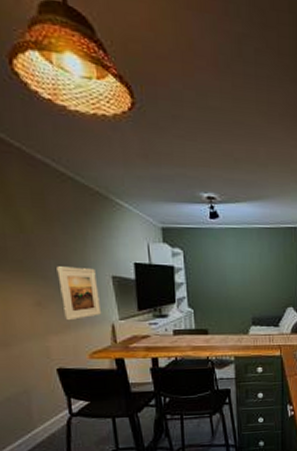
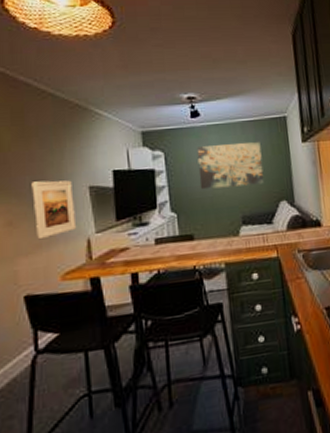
wall art: none [214,248,275,290] -> present [196,141,265,190]

